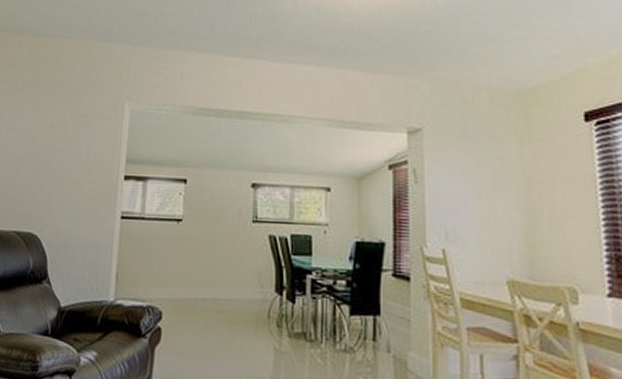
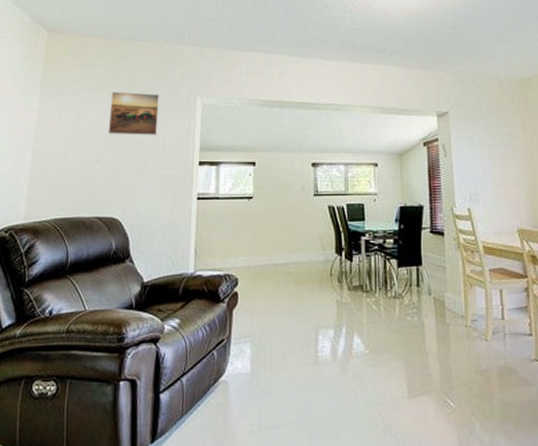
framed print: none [29,93,86,145] -> present [107,91,161,136]

